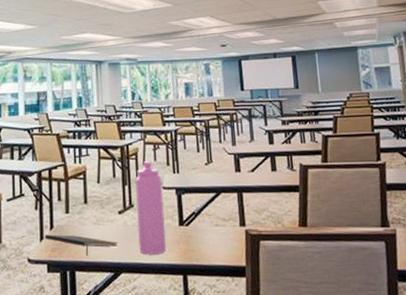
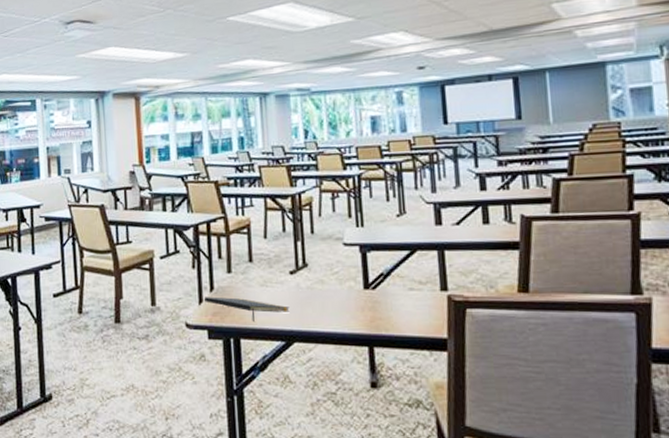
water bottle: present [135,161,166,255] -> none [309,212,348,322]

